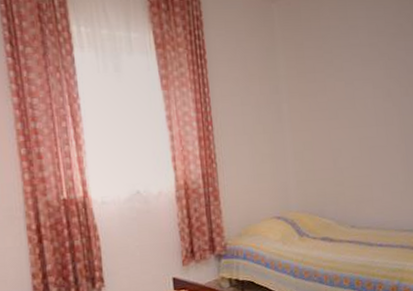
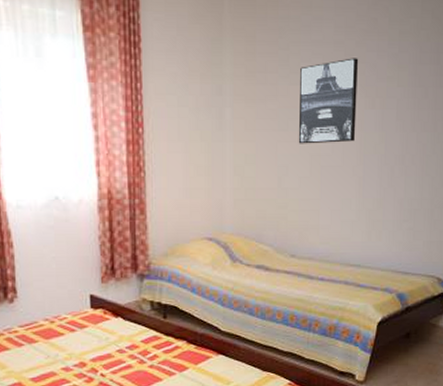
wall art: none [343,56,396,130] -> present [298,58,359,144]

